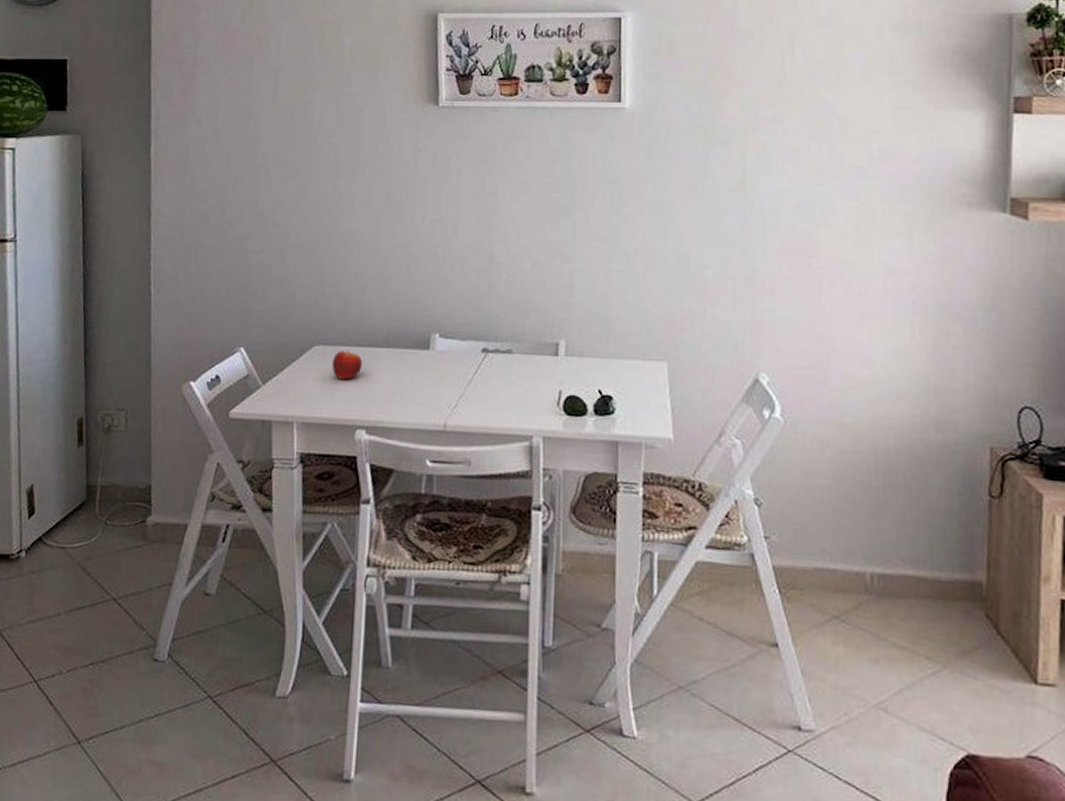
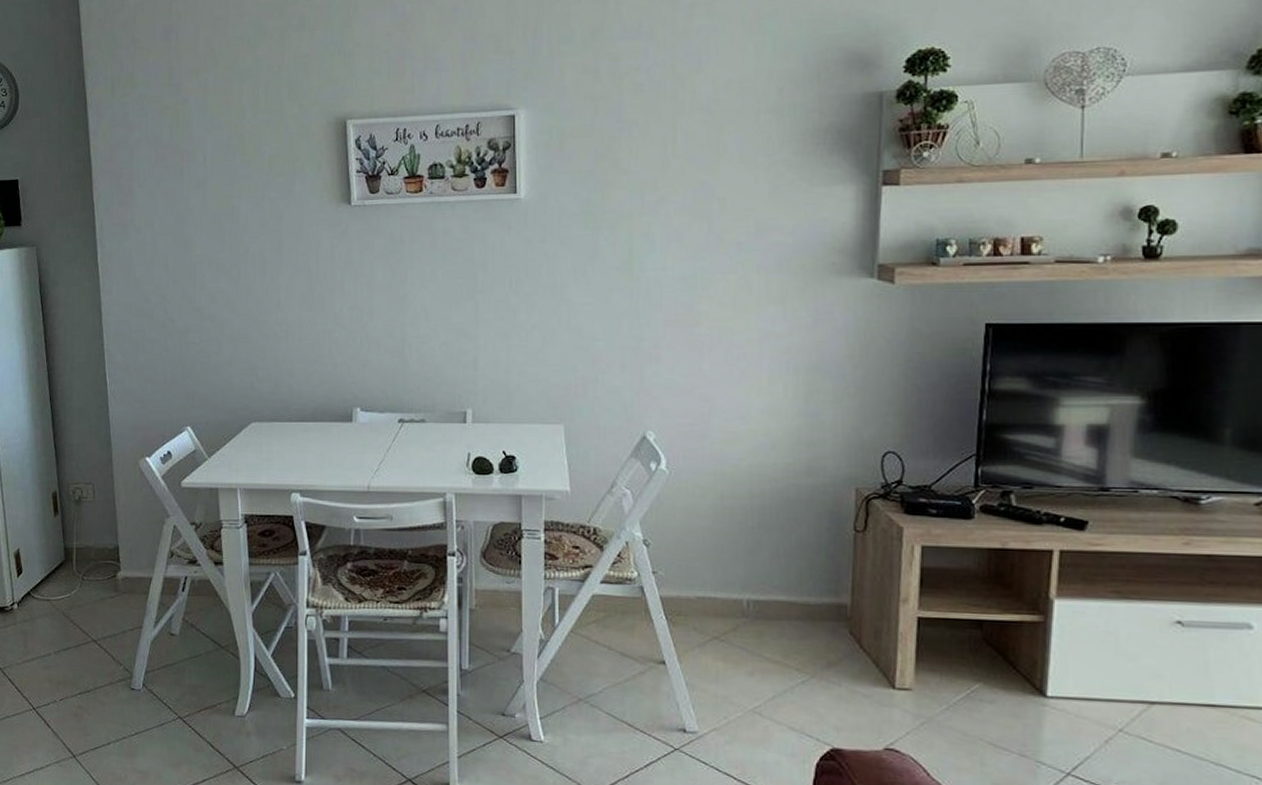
fruit: present [331,350,363,380] -> none [267,425,294,451]

